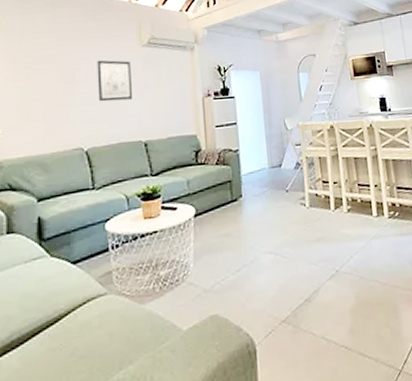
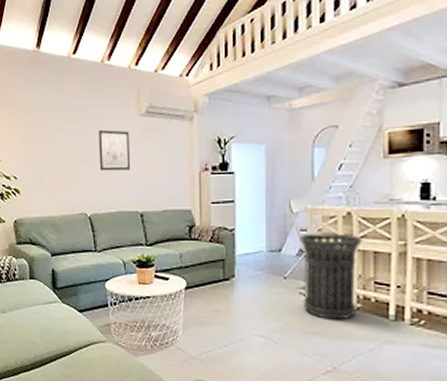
trash can: none [295,144,349,226] -> present [300,233,363,320]

